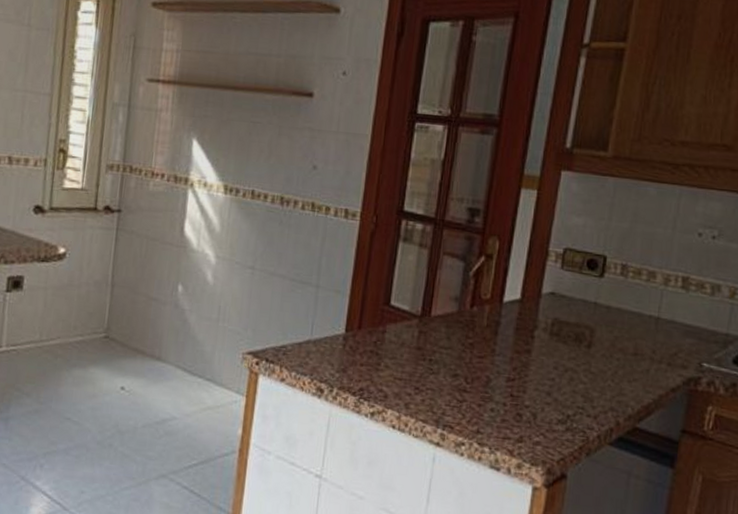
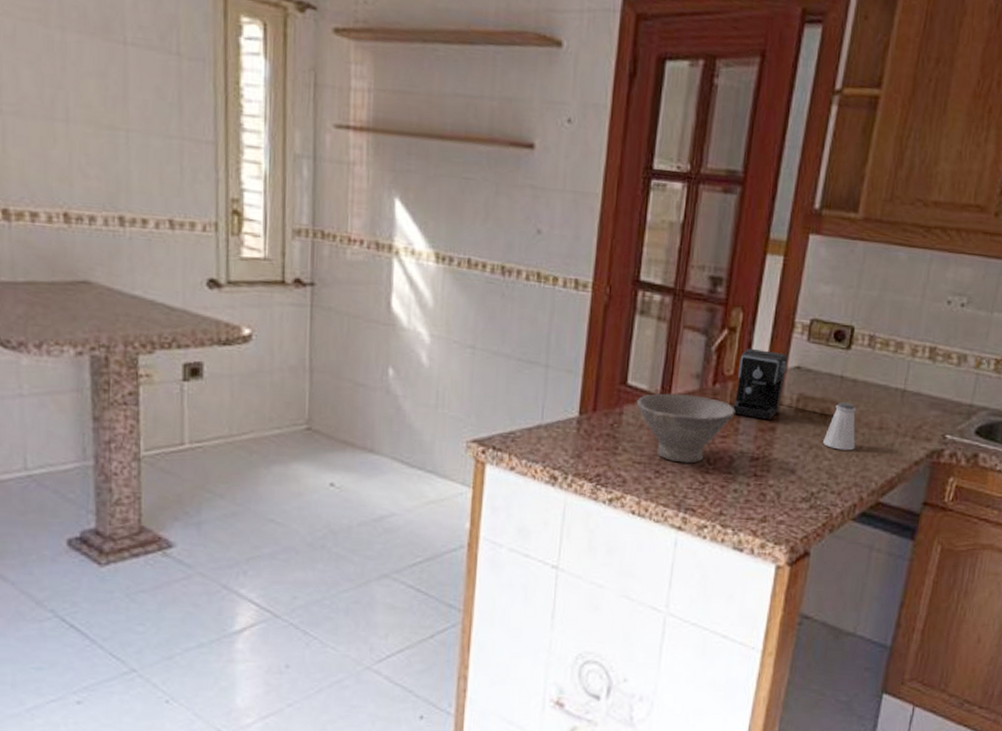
bowl: none [398,314,492,382] -> present [636,393,735,464]
coffee maker: none [490,274,589,343] -> present [733,348,835,420]
saltshaker: none [578,327,611,375] -> present [823,402,857,451]

